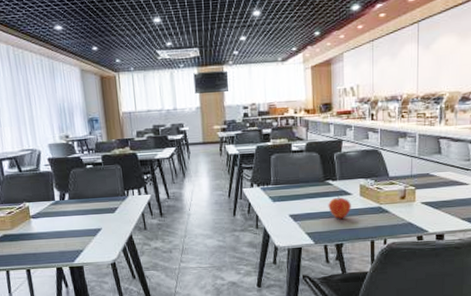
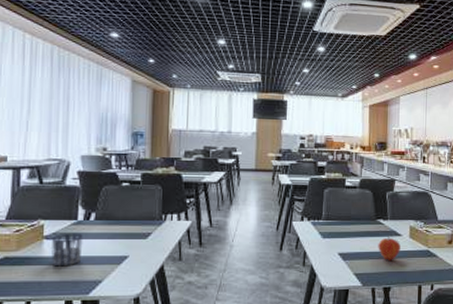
cup: none [36,211,63,240] -> present [51,232,83,267]

